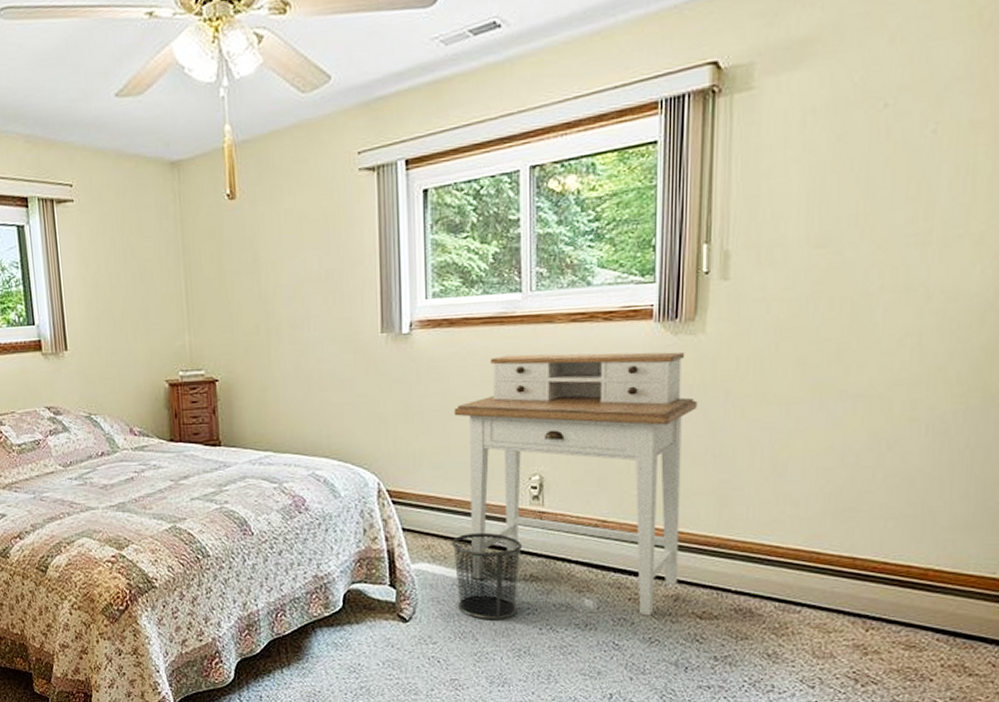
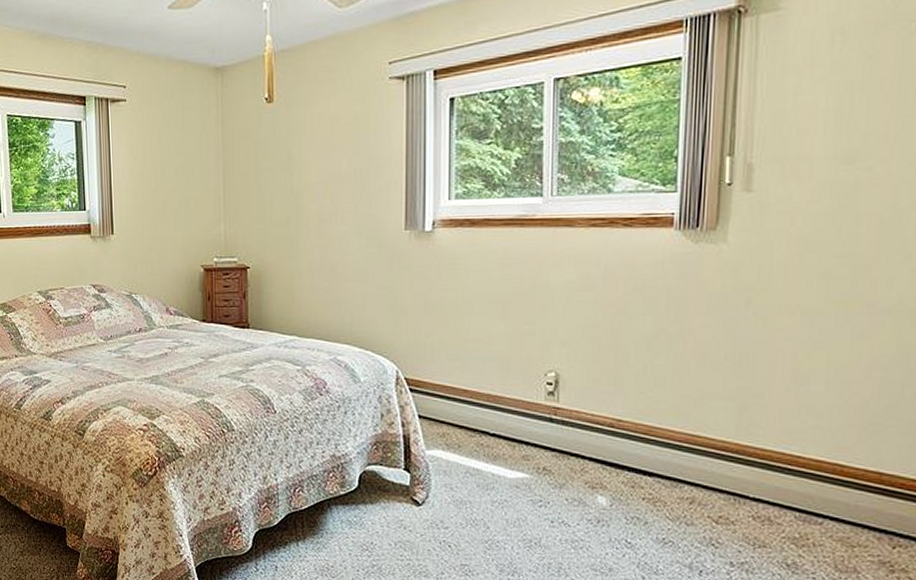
waste bin: present [451,532,523,620] -> none [466,424,537,510]
desk: present [453,351,698,616] -> none [472,255,718,517]

